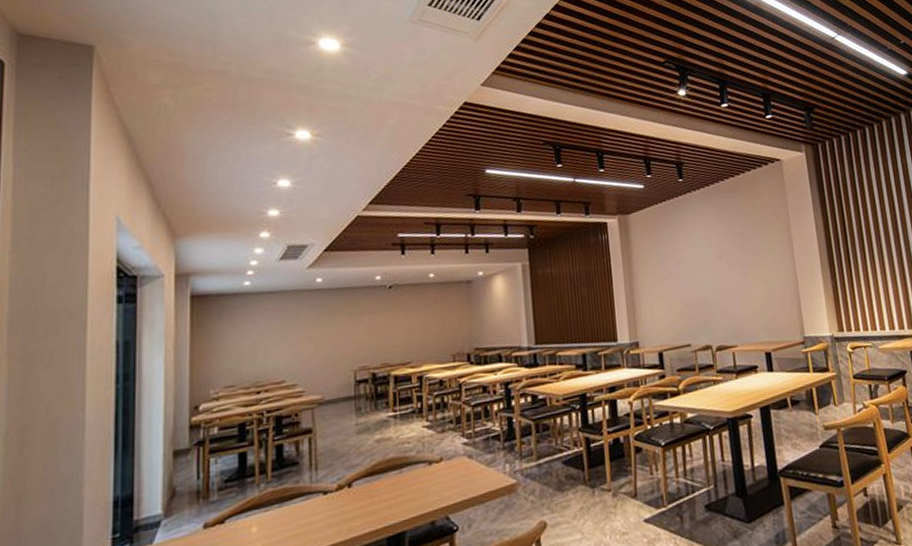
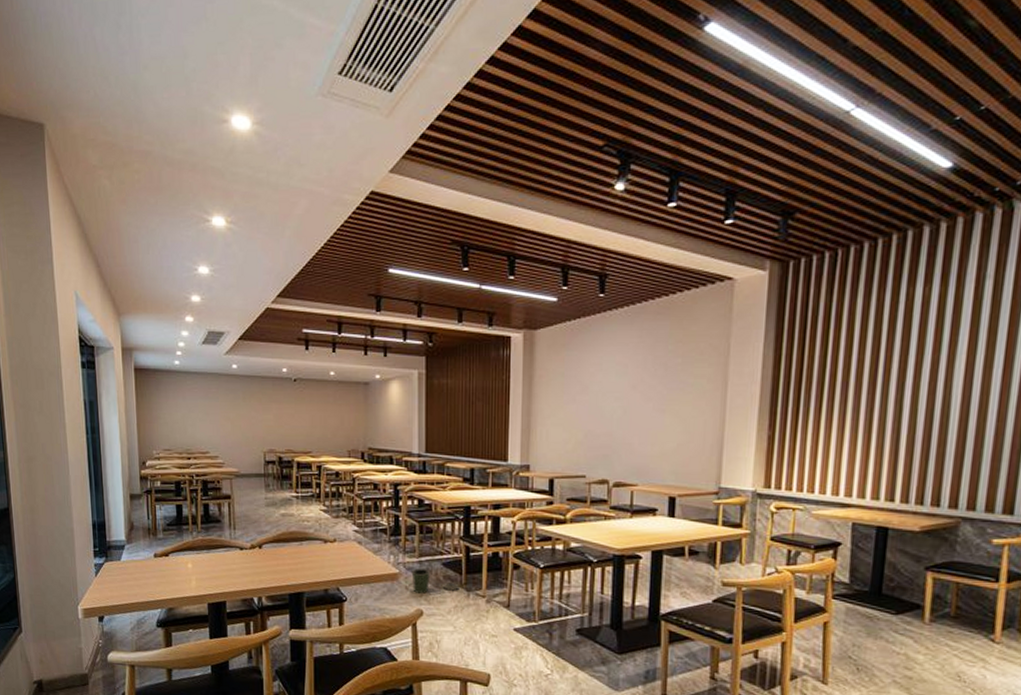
trash can: none [531,472,583,503] -> present [413,568,459,594]

